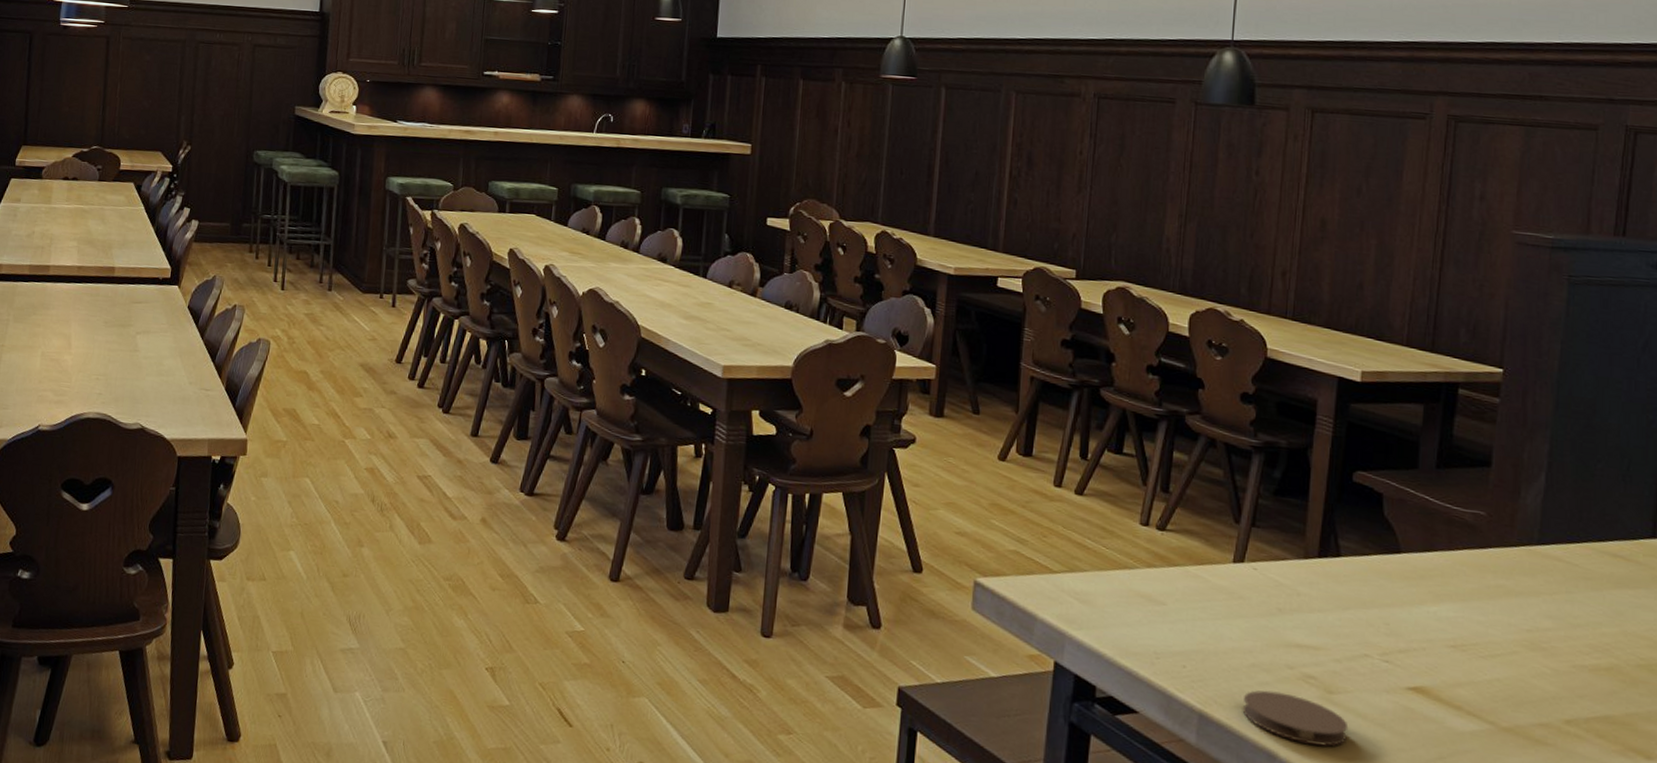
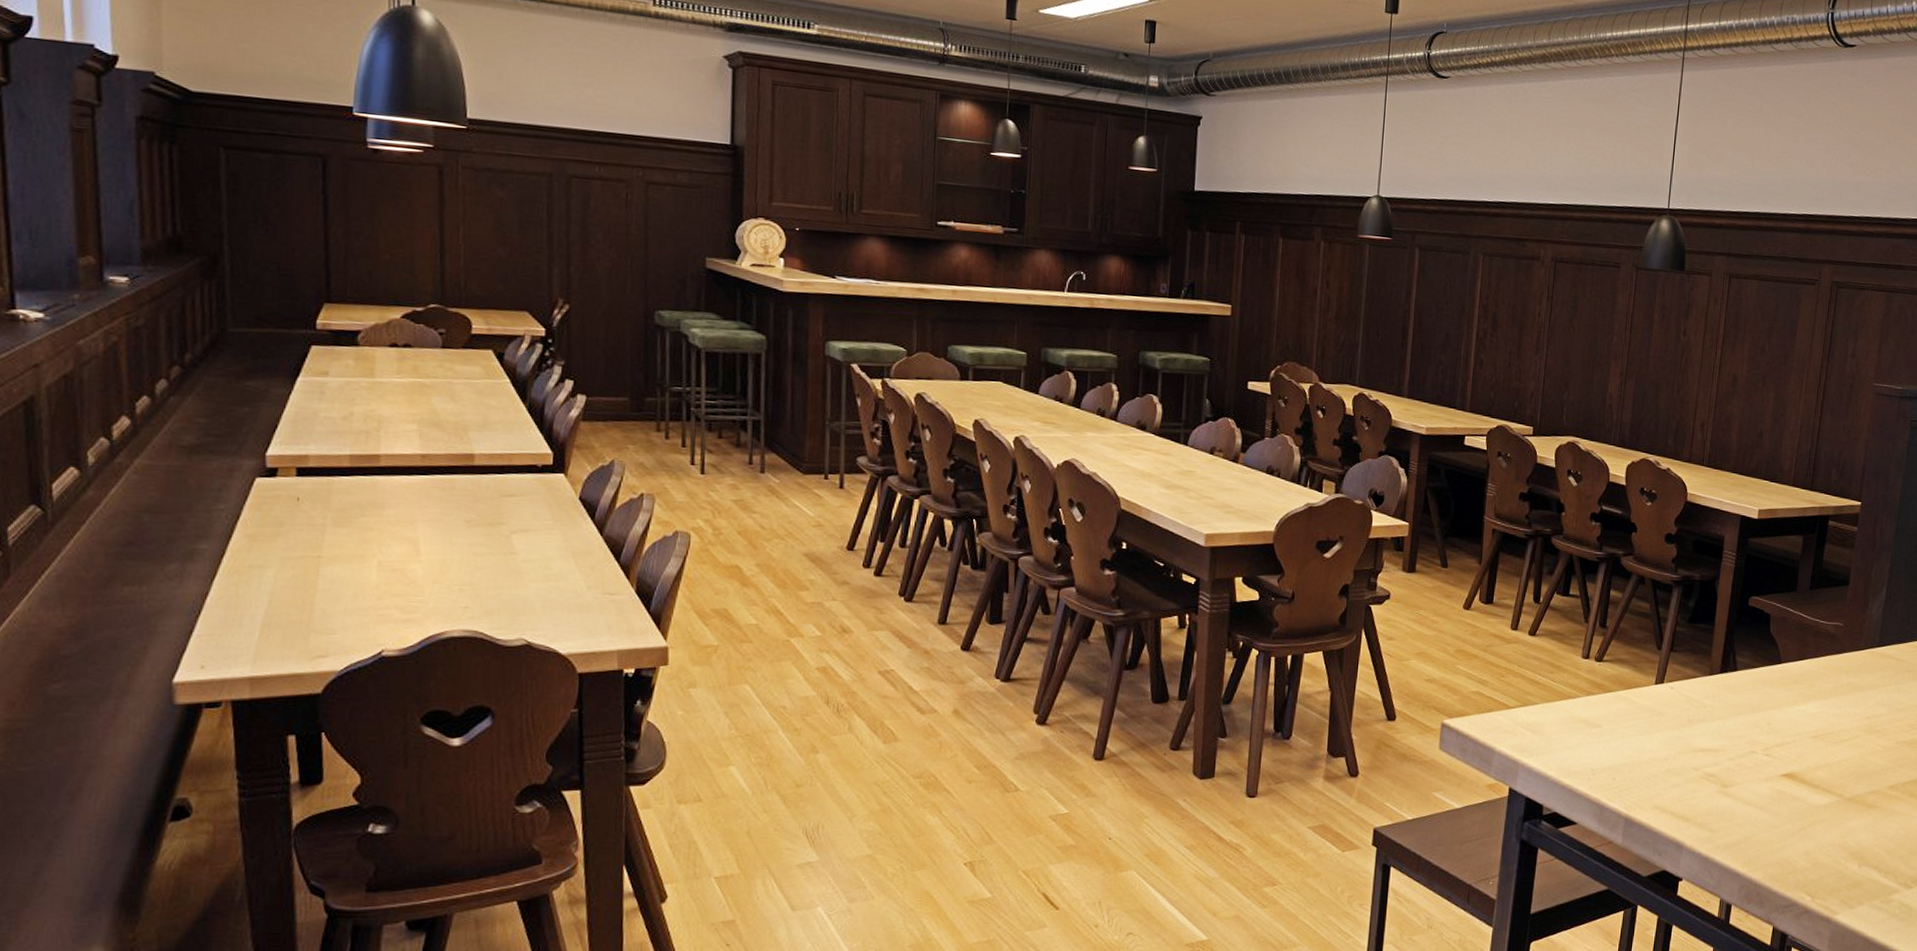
coaster: present [1242,690,1349,746] -> none [1658,791,1738,831]

